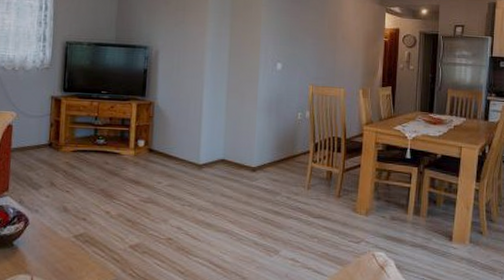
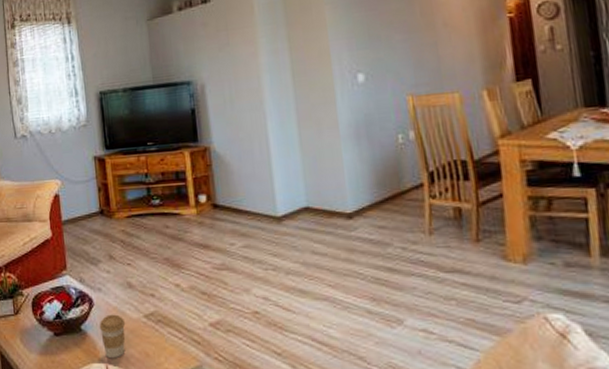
coffee cup: none [30,233,56,272] -> present [99,314,126,359]

